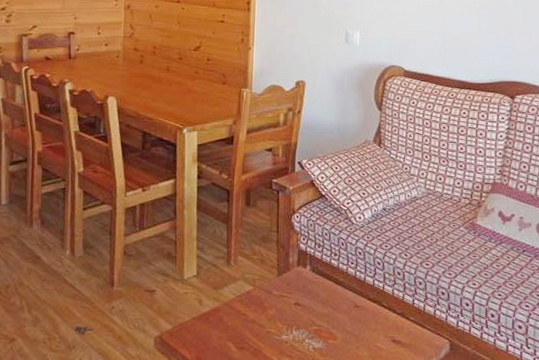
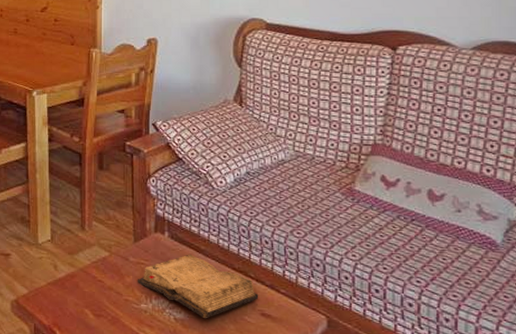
diary: none [279,286,391,347] -> present [137,254,259,319]

